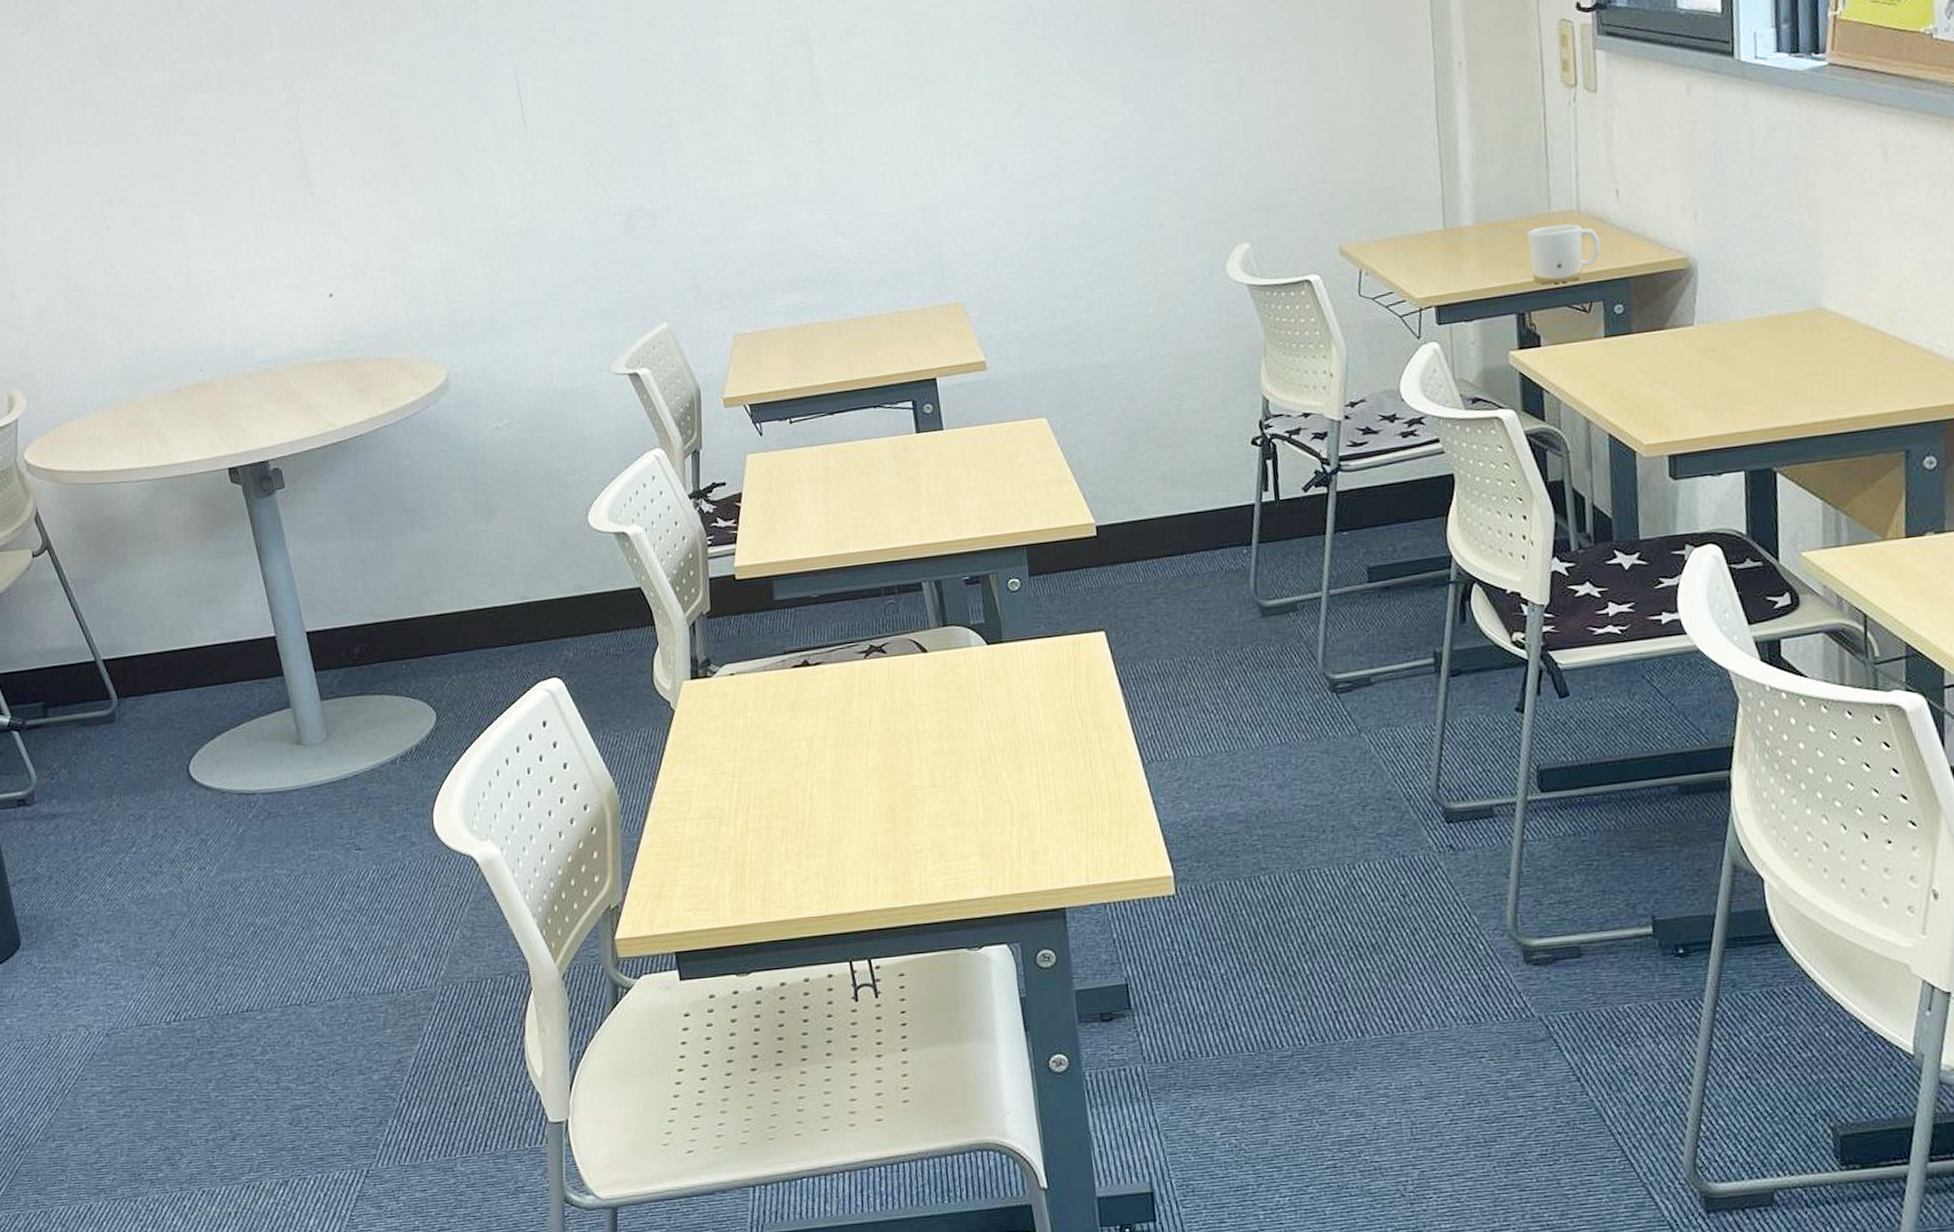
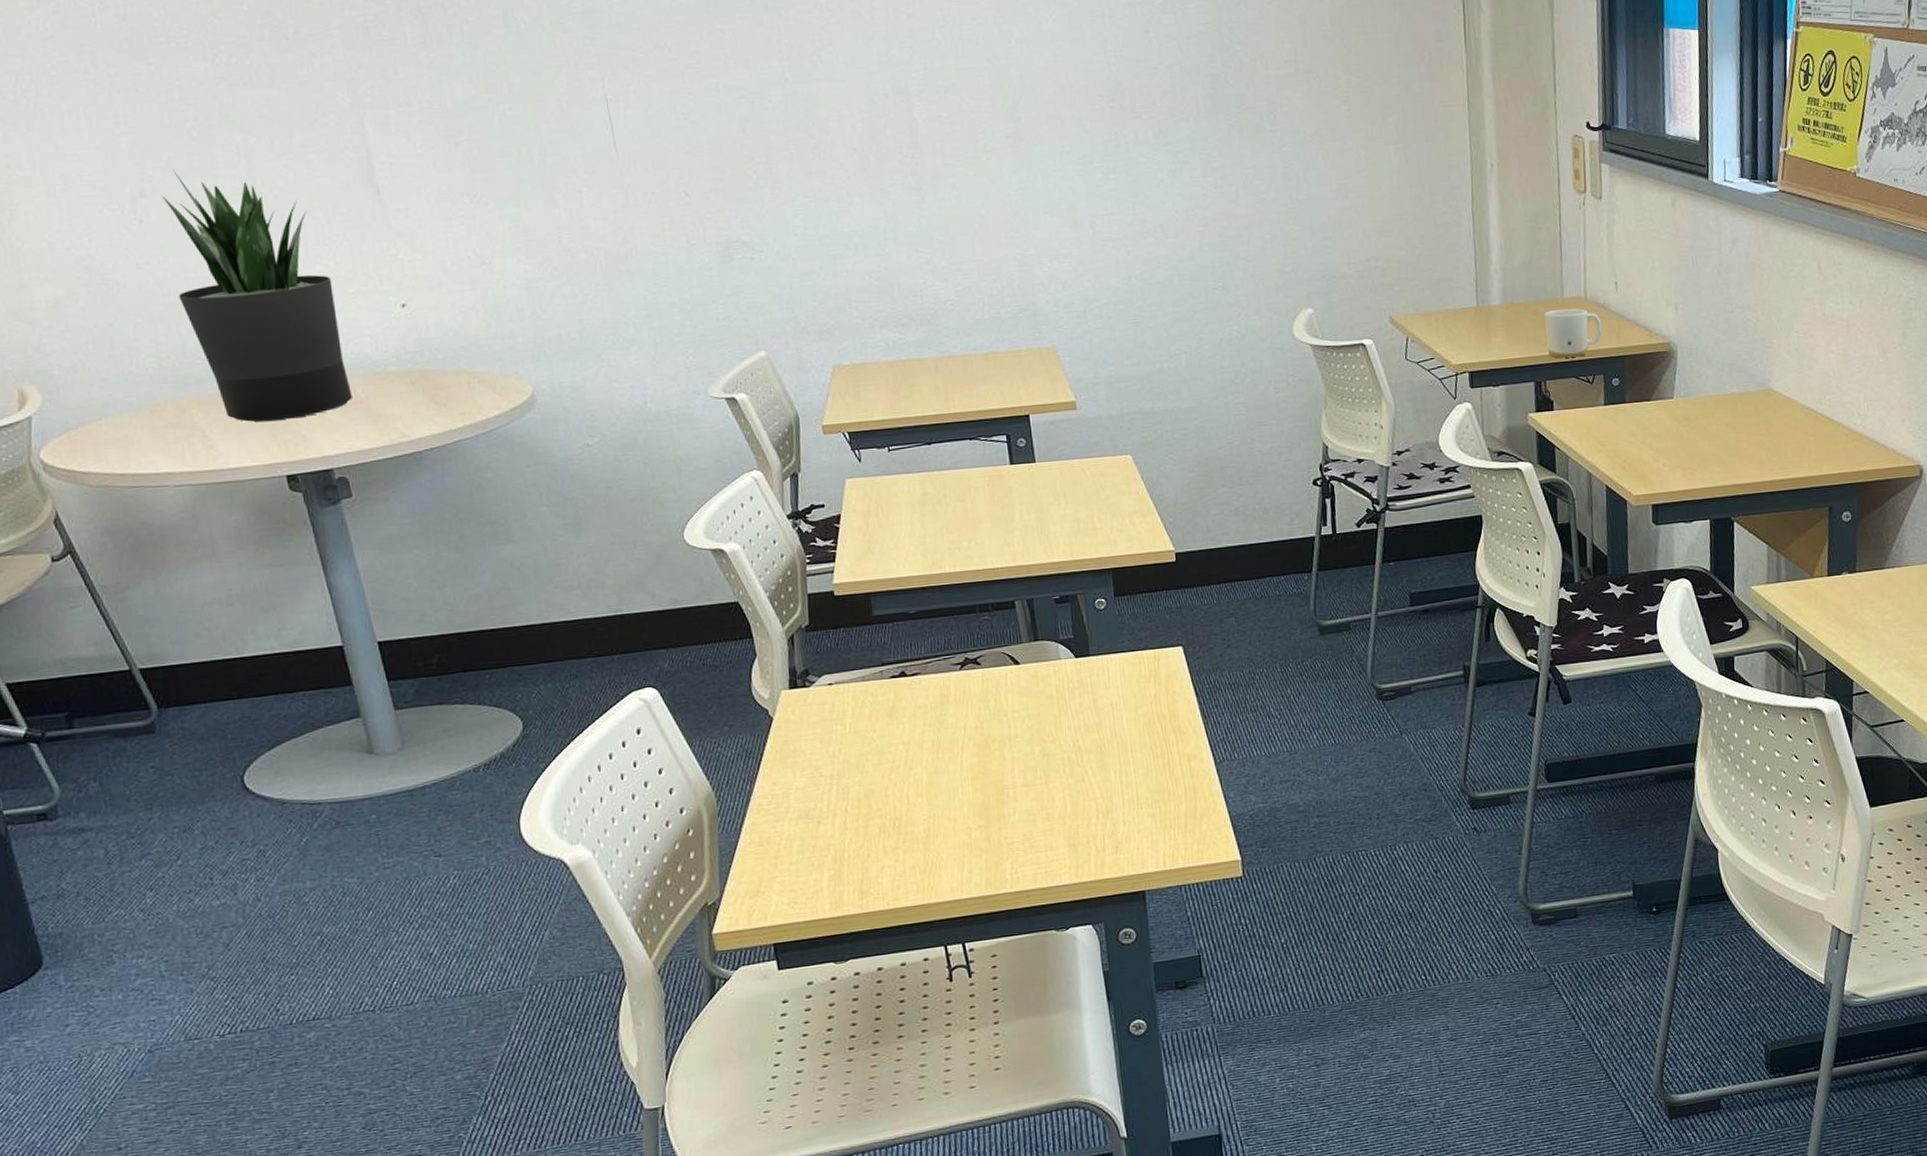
planter: none [126,176,287,417] -> present [162,169,354,422]

